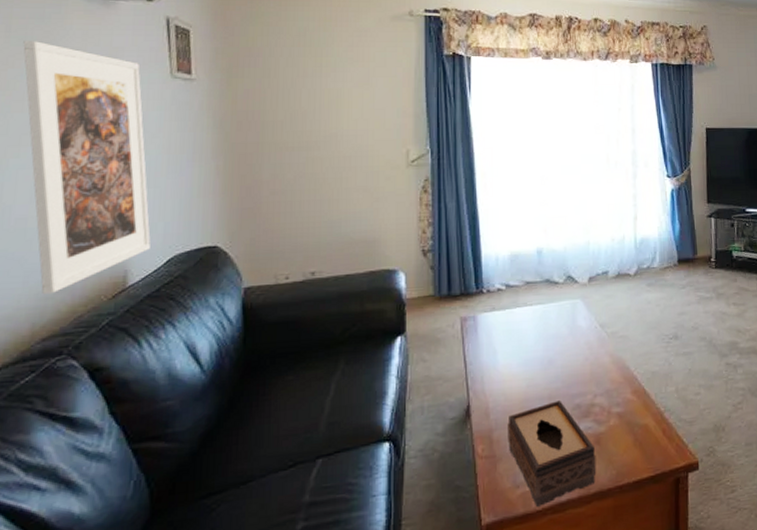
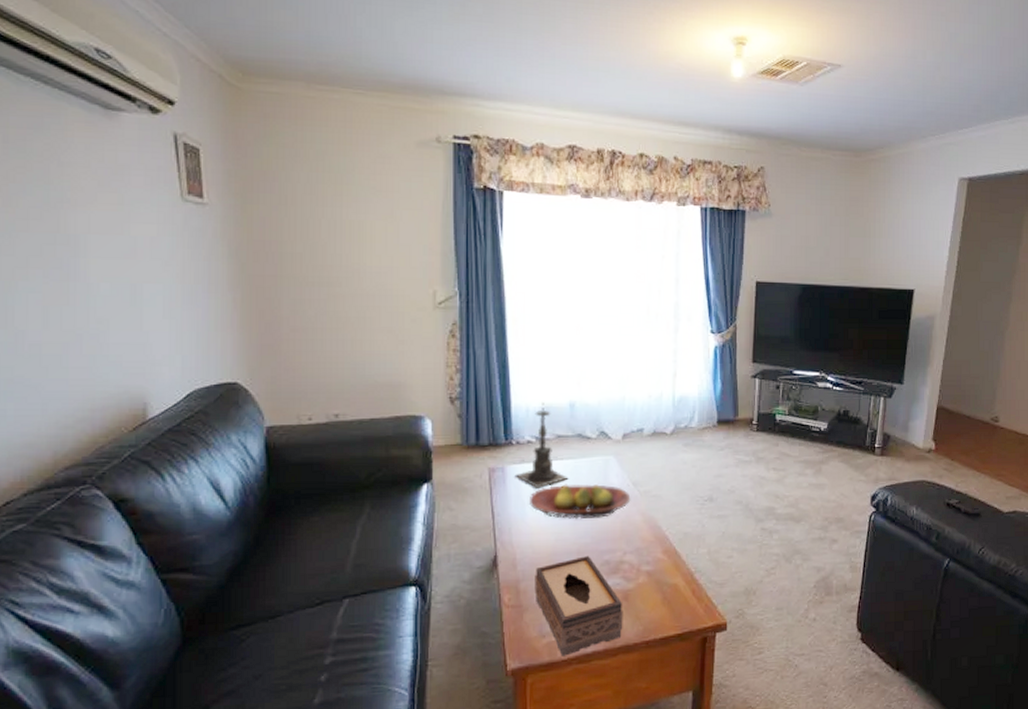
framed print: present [23,40,151,295] -> none [23,152,169,424]
candle holder: none [486,250,538,335] -> present [514,402,569,488]
fruit bowl: none [500,328,599,365] -> present [528,484,631,520]

